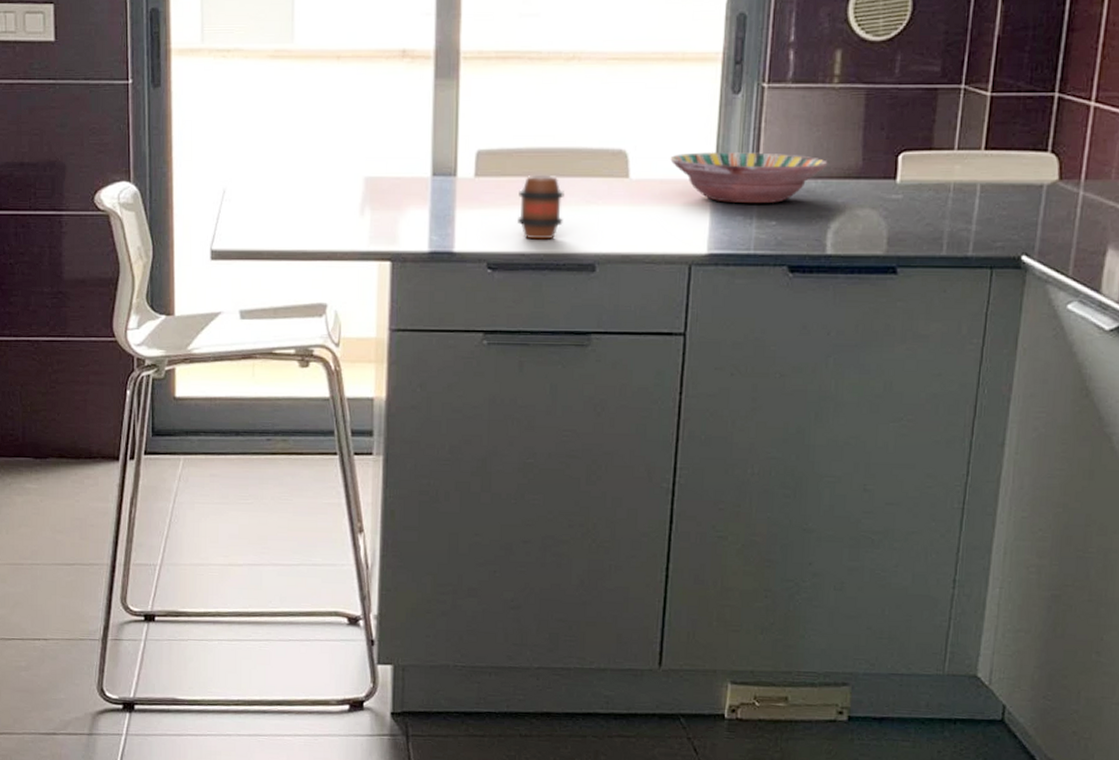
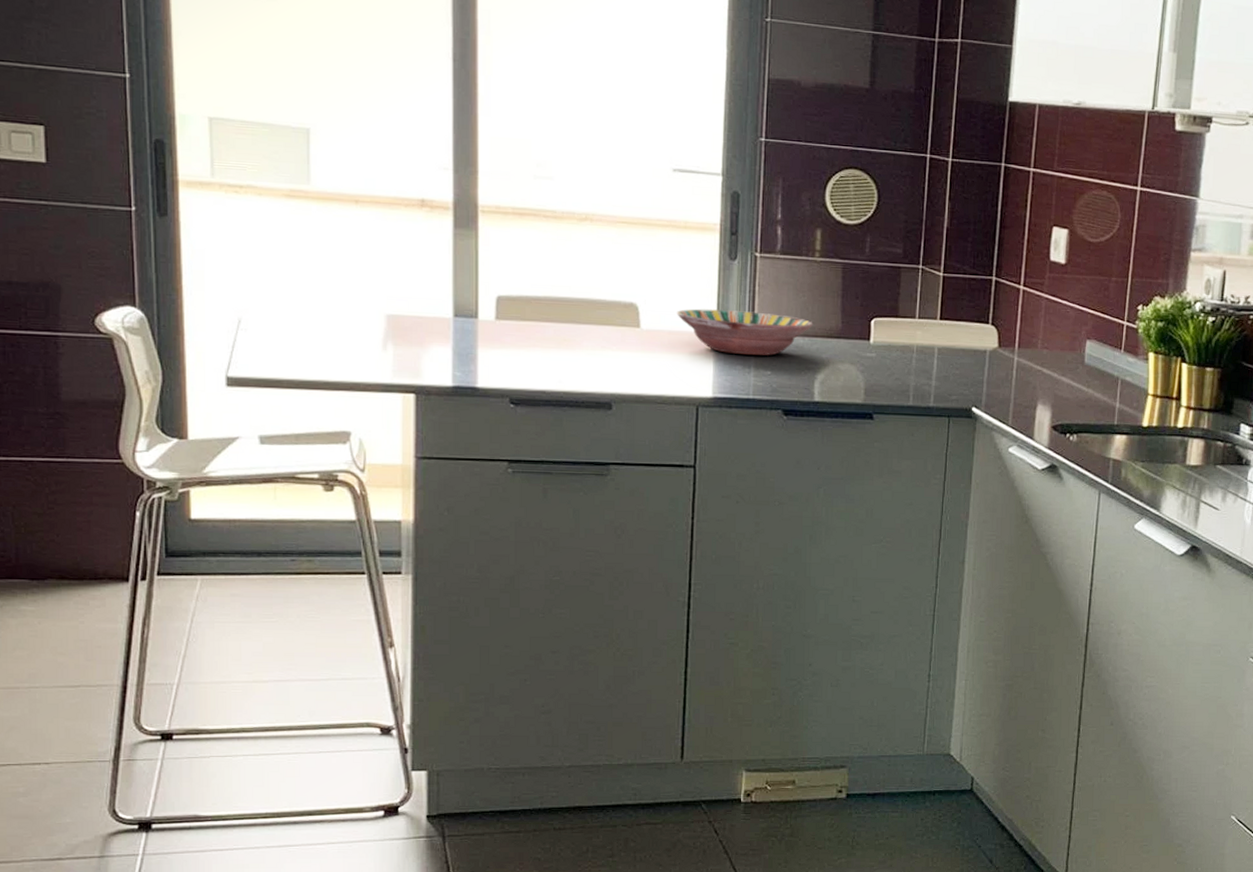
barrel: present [518,174,564,240] -> none [538,320,581,380]

